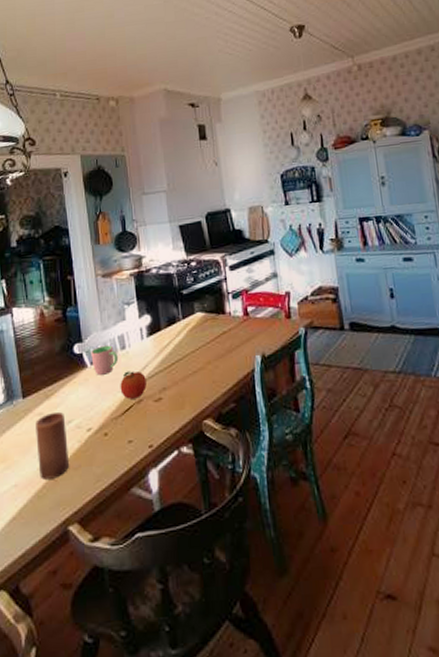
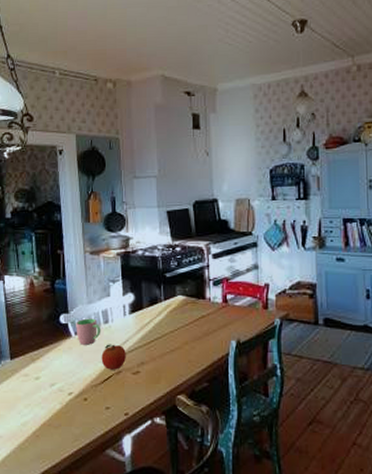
candle: present [36,412,69,480] -> none [21,375,50,434]

